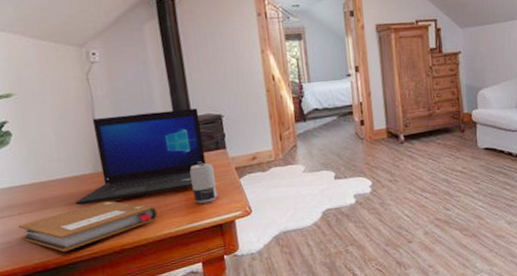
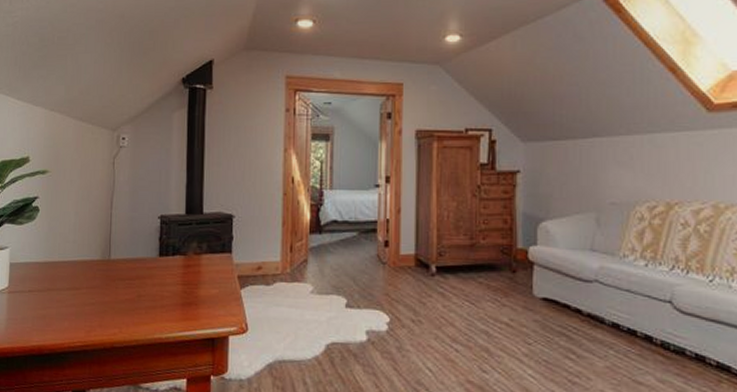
notebook: present [18,201,158,252] -> none [26,292,153,339]
laptop: present [75,108,206,206] -> none [80,203,210,292]
beverage can: present [190,161,218,204] -> none [190,263,216,311]

